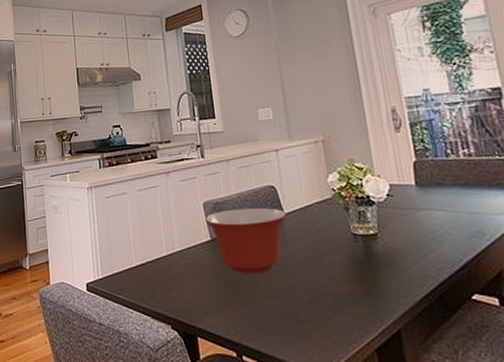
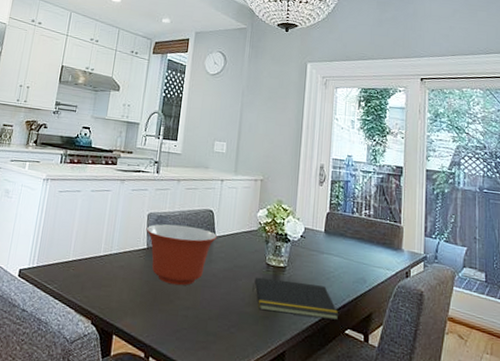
notepad: none [341,248,460,288] -> present [252,277,339,320]

